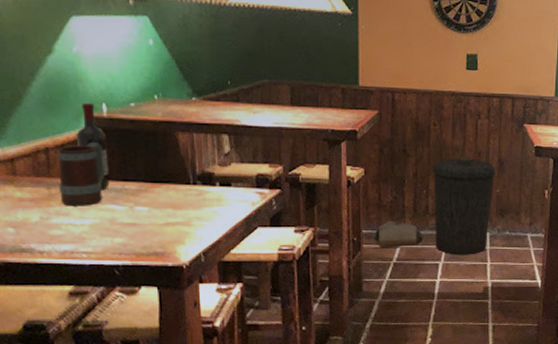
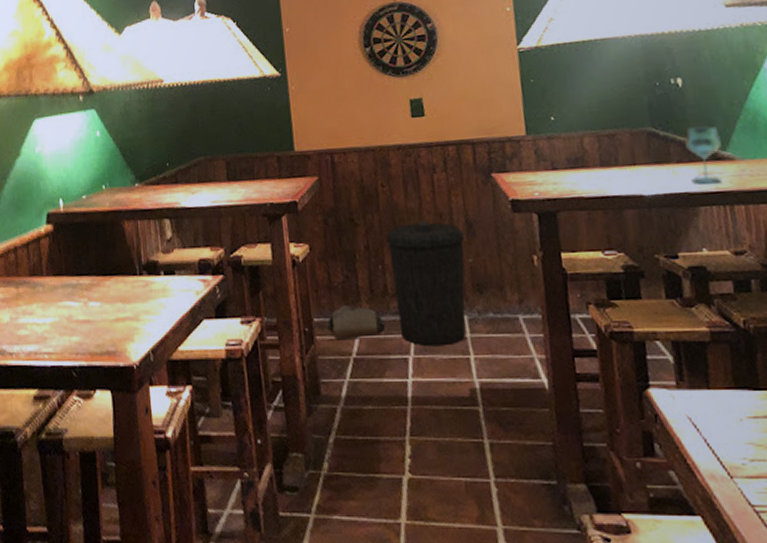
beer mug: present [57,142,105,206] -> none [24,238,62,305]
wine bottle: present [75,103,110,189] -> none [38,200,67,286]

